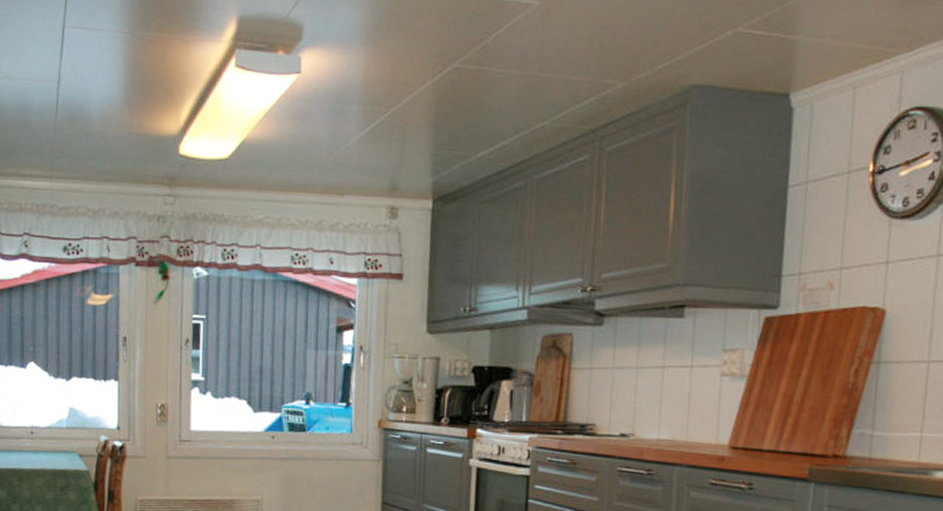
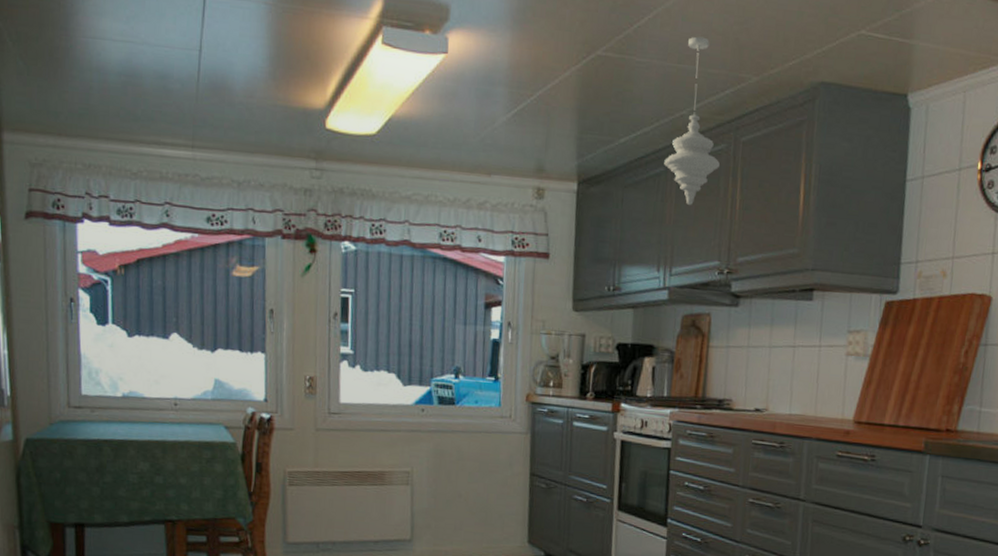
pendant light: none [523,43,583,220] -> present [664,36,720,205]

